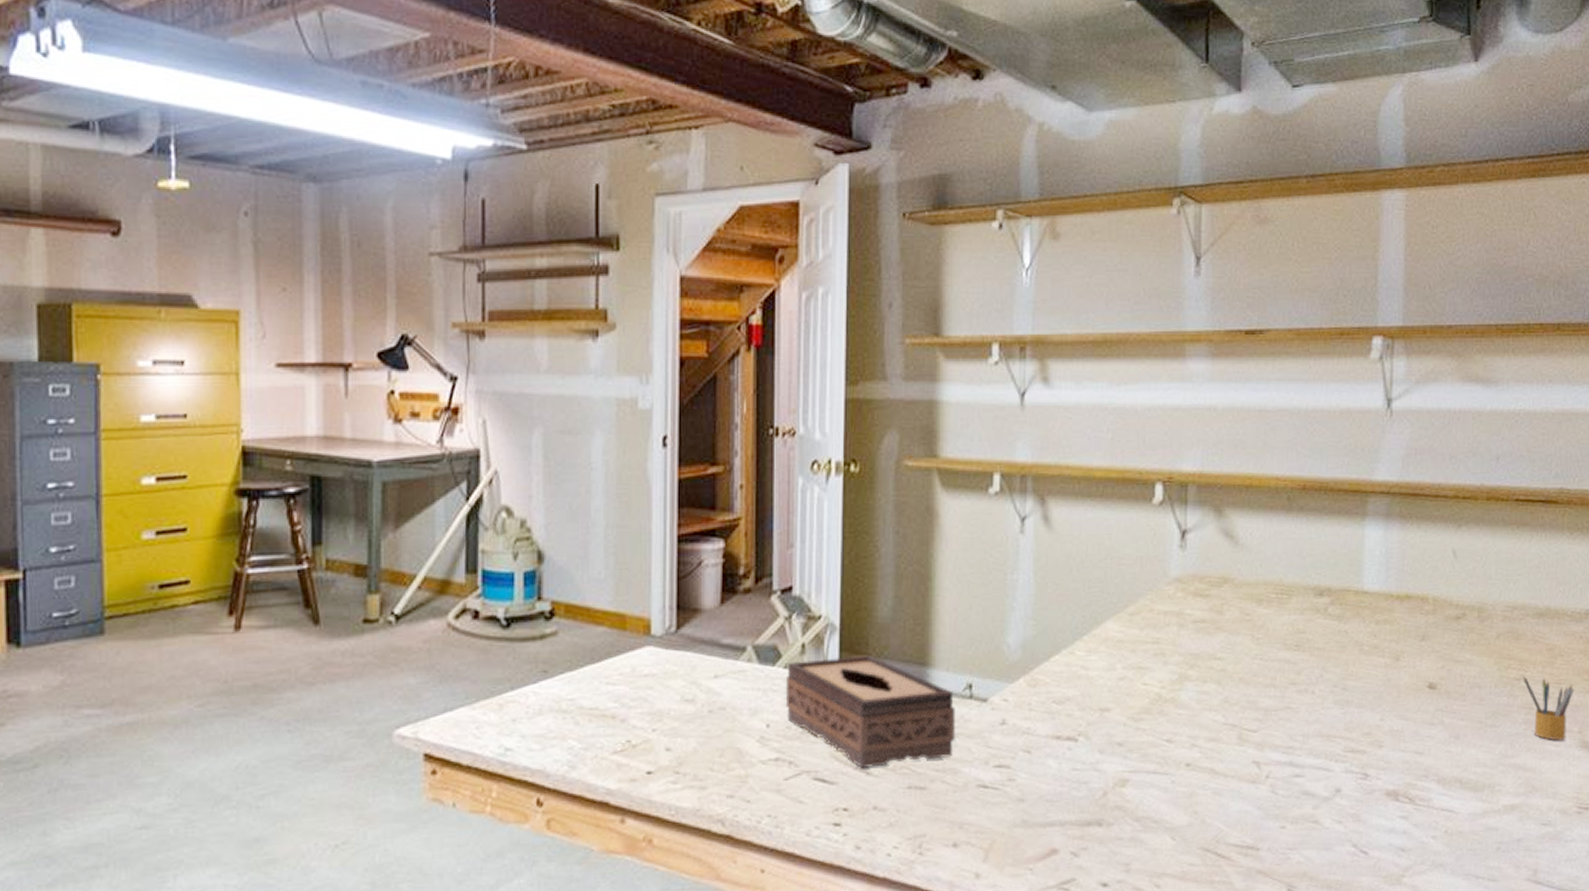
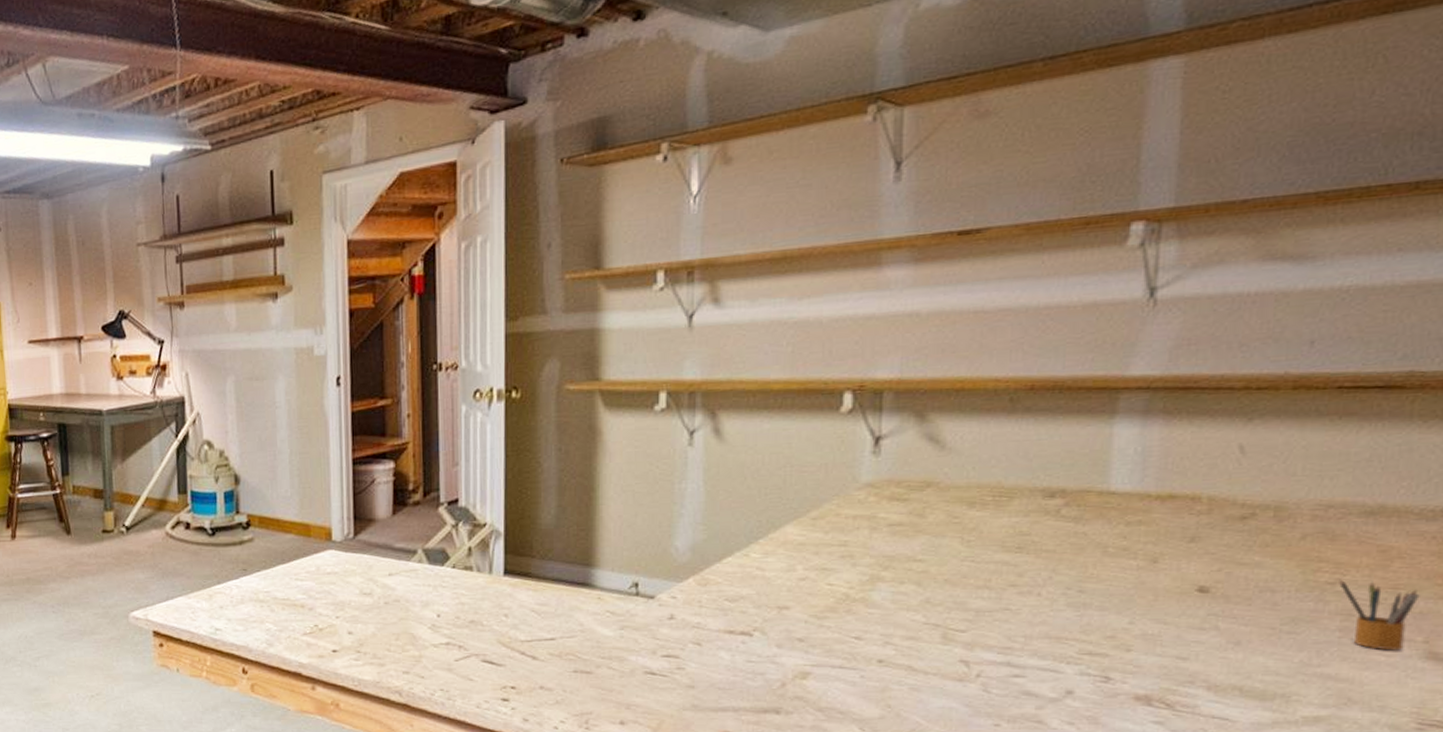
tissue box: present [785,655,956,768] -> none [453,557,622,653]

